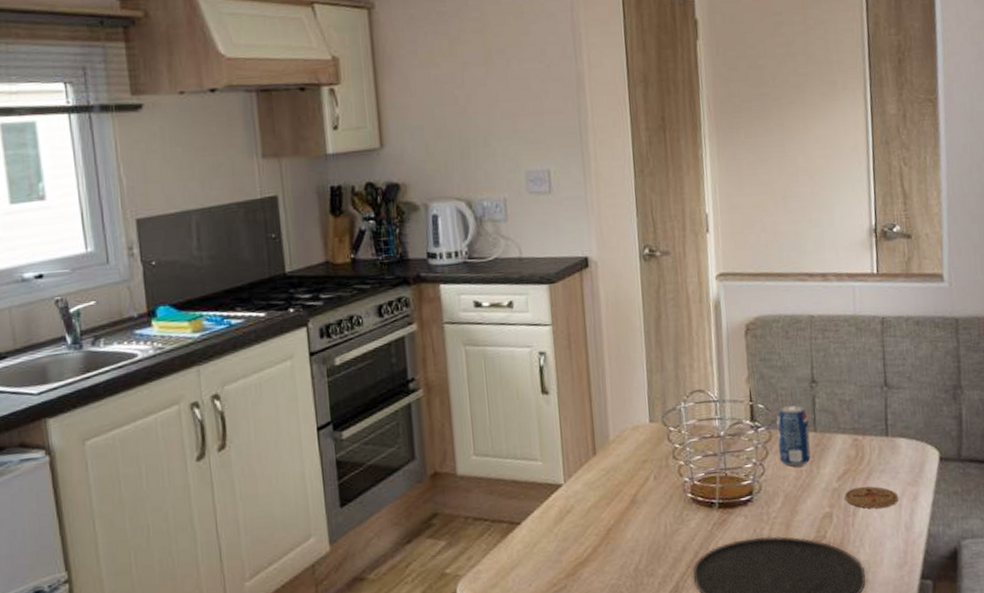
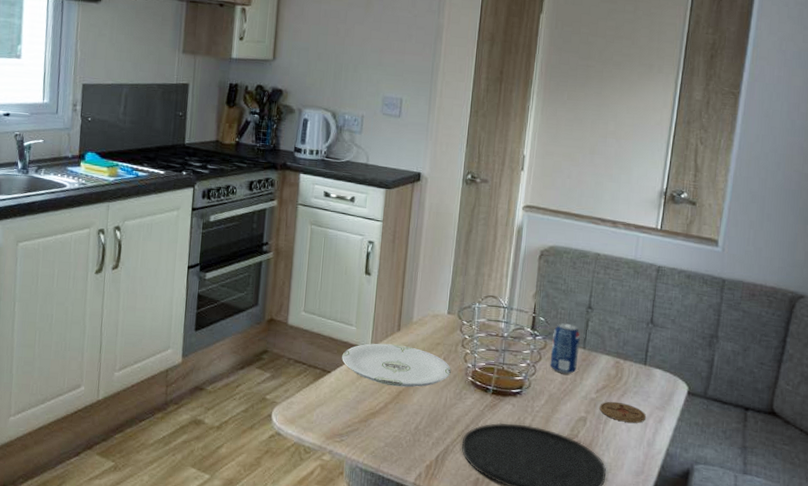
plate: none [531,471,666,525] -> present [342,343,451,388]

